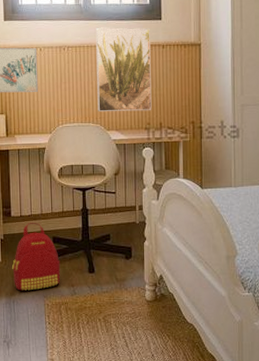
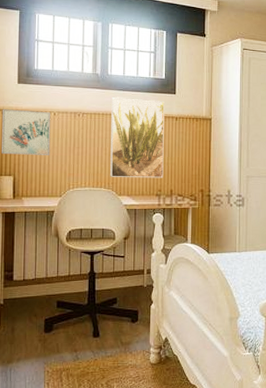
backpack: present [12,222,61,291] -> none [11,286,64,358]

